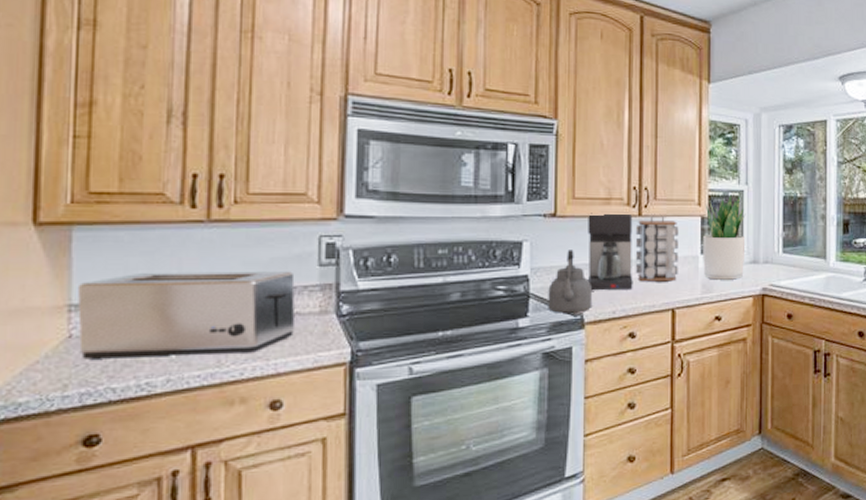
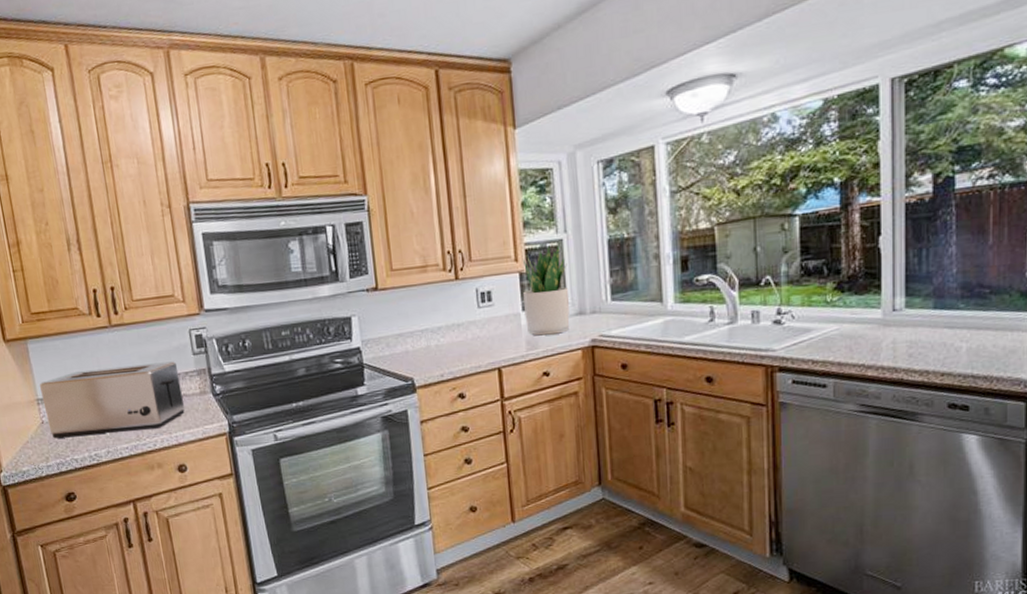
kettle: present [548,250,593,313] -> none [379,320,421,380]
coffee maker: present [587,211,633,291] -> none [407,277,458,357]
spice rack: present [635,213,679,282] -> none [453,275,501,344]

